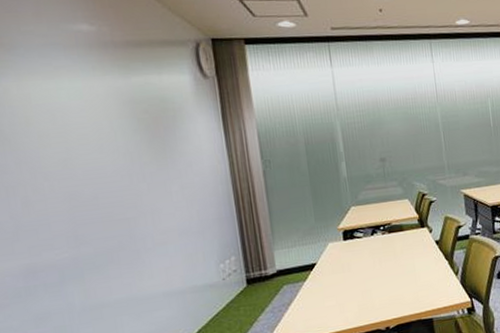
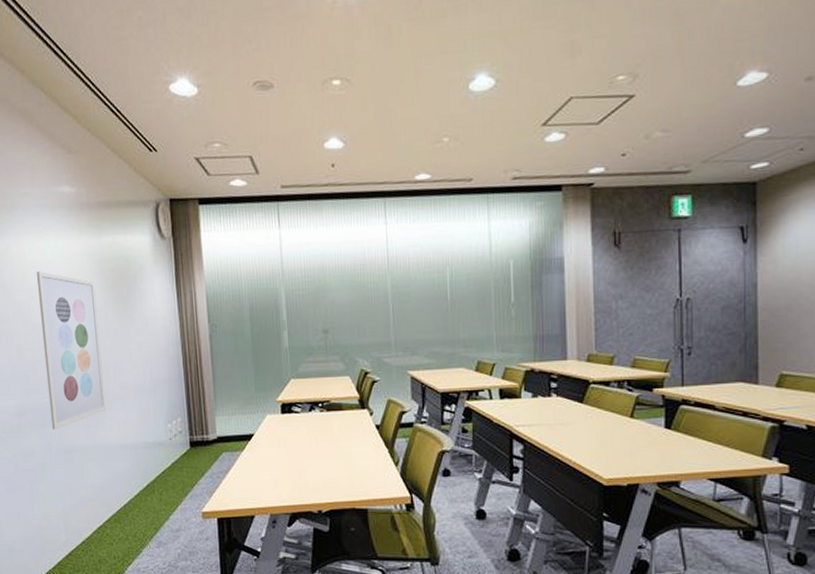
wall art: none [45,115,145,288] -> present [36,271,107,430]

